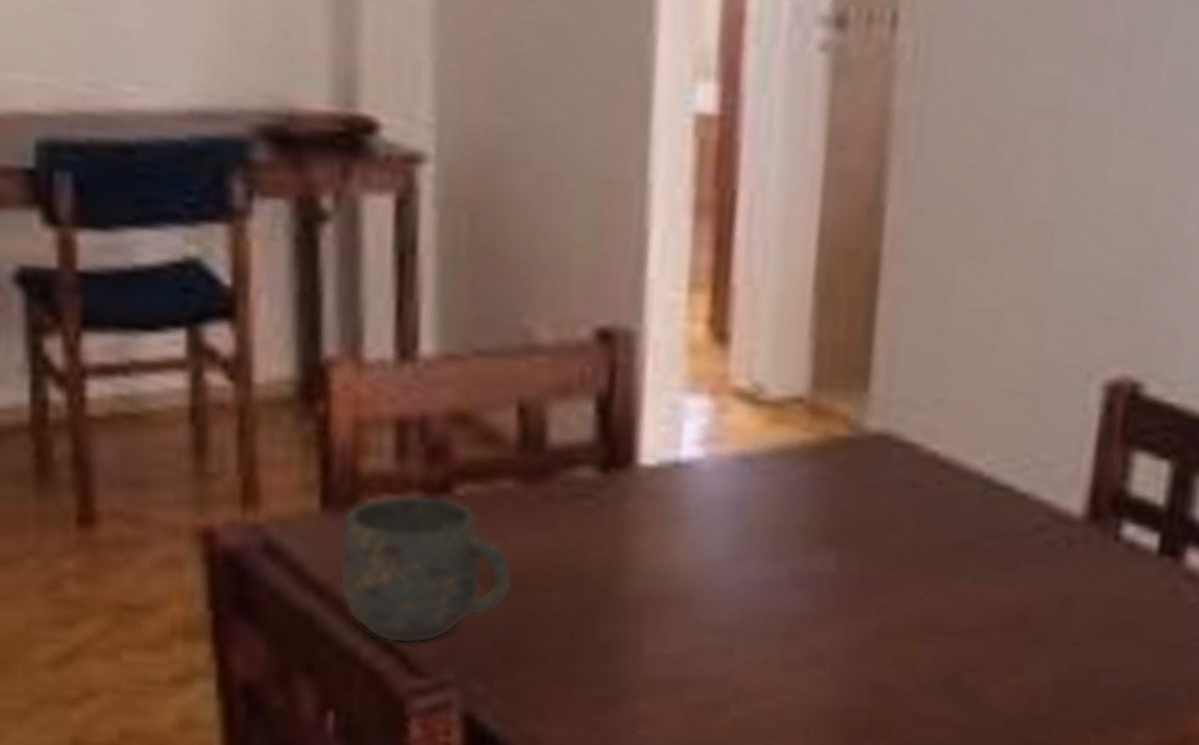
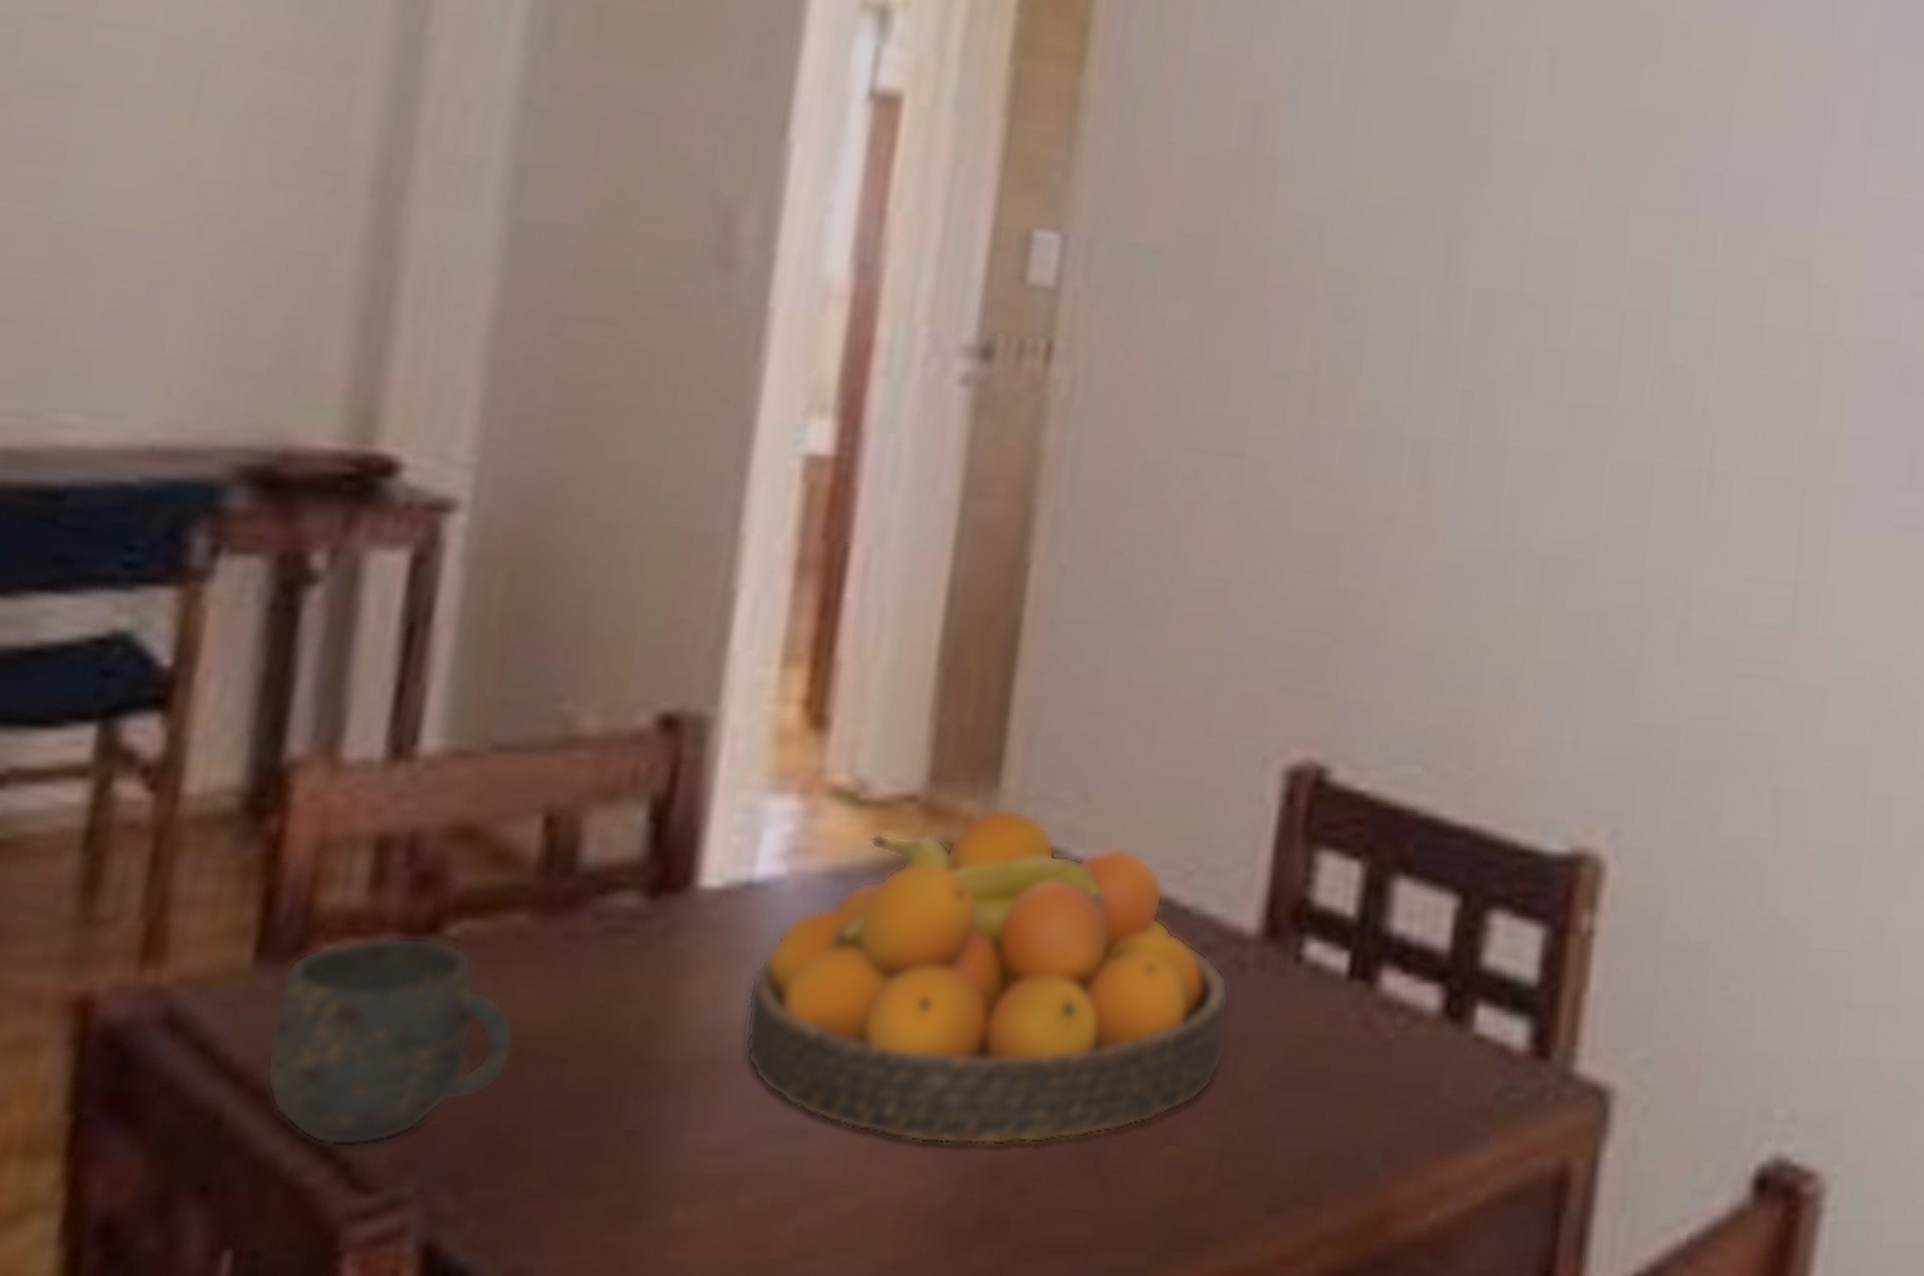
fruit bowl: none [681,408,1062,669] -> present [744,807,1231,1146]

